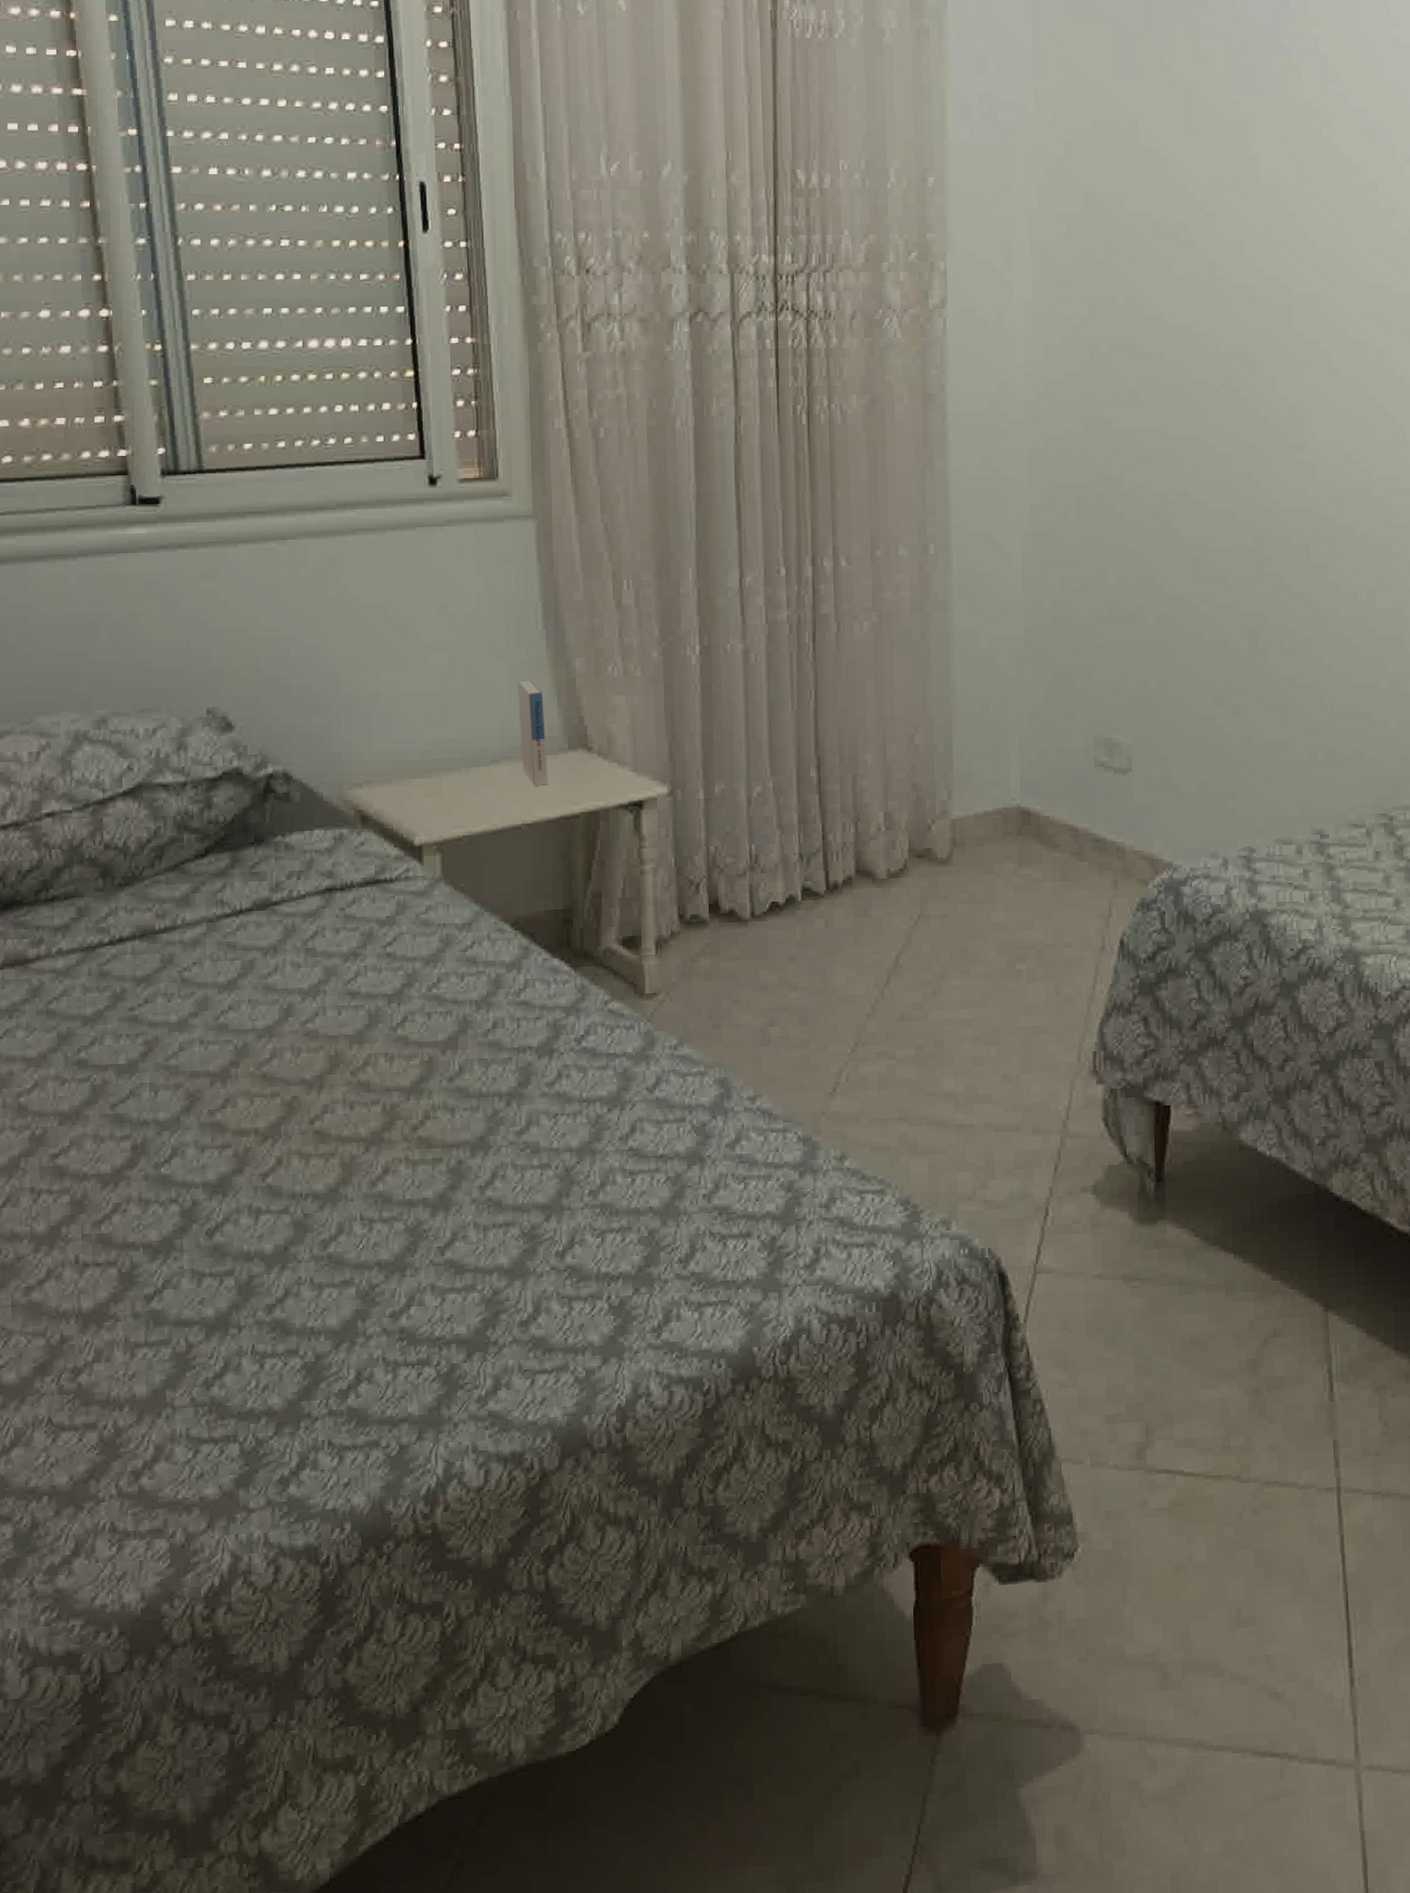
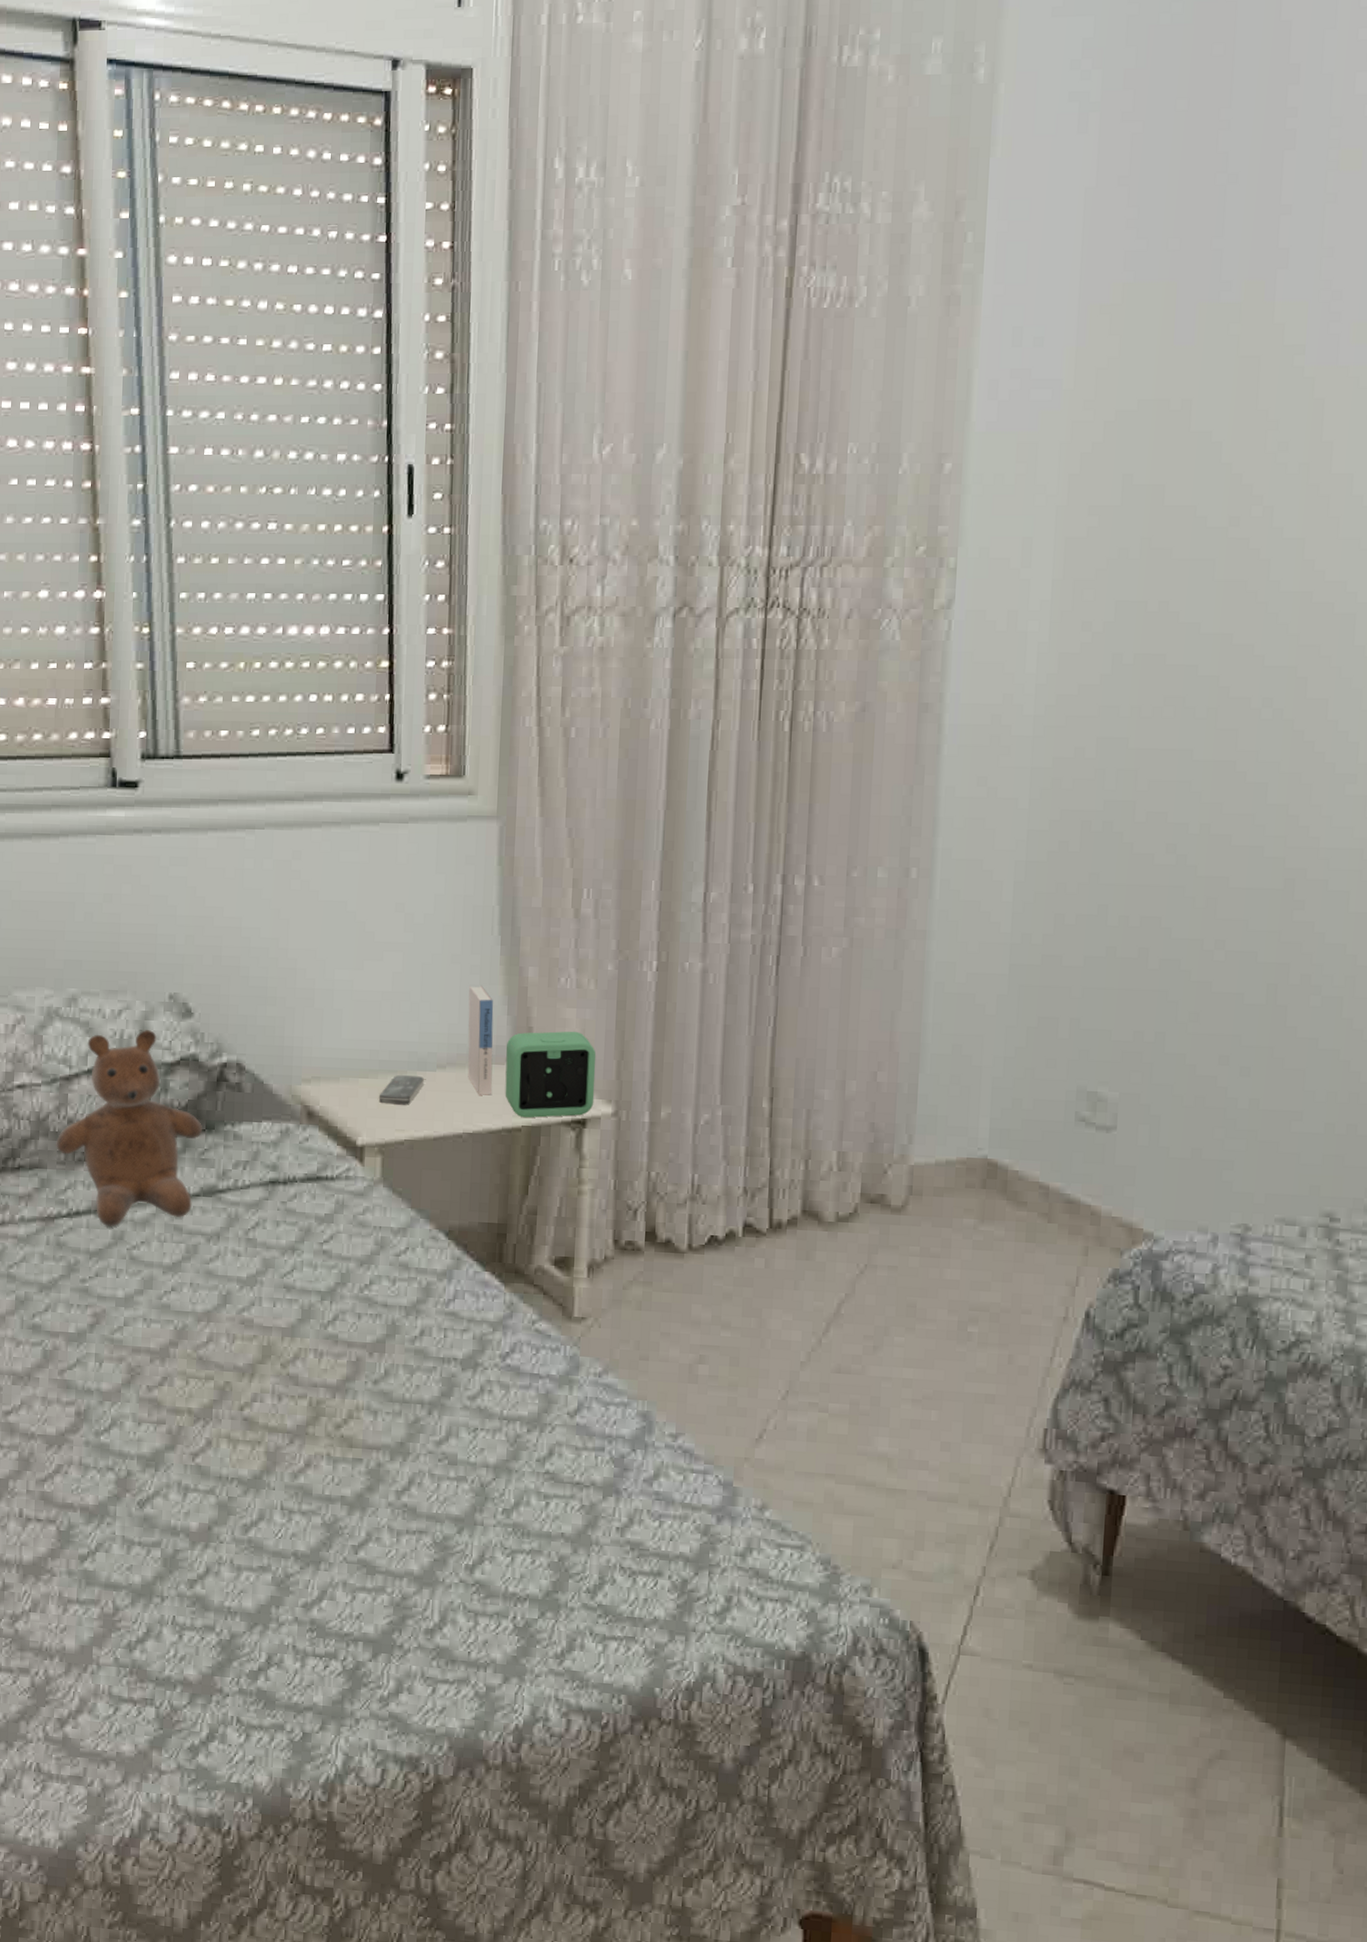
teddy bear: none [93,747,252,950] -> present [56,1030,203,1227]
mobile phone: none [433,771,480,801] -> present [378,1074,425,1104]
alarm clock: none [558,717,650,805] -> present [505,1031,597,1118]

